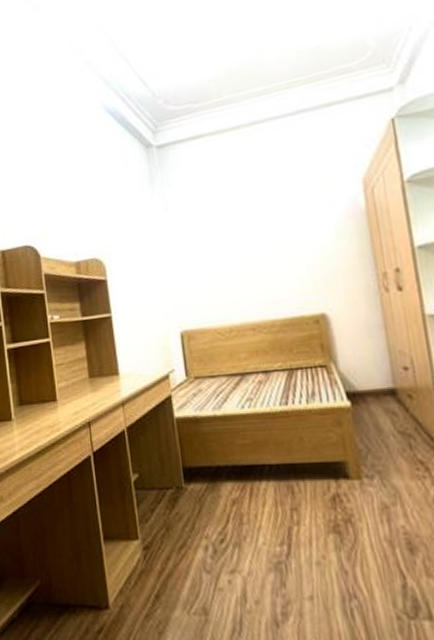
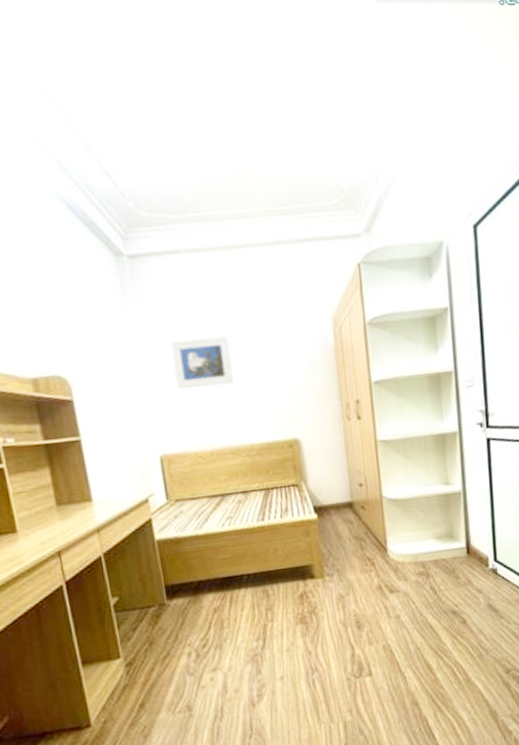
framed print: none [192,210,254,265] -> present [170,336,234,389]

